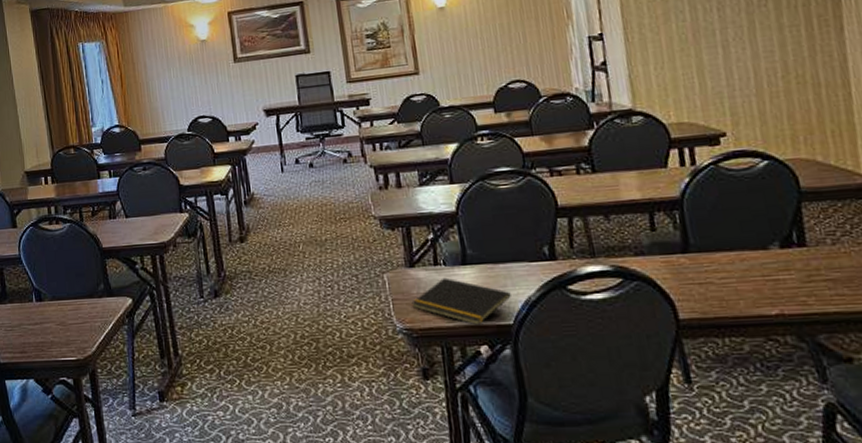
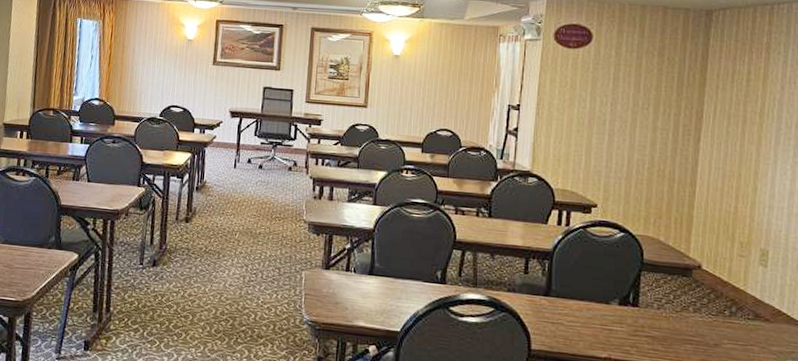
notepad: present [411,277,511,325] -> none [320,283,403,328]

